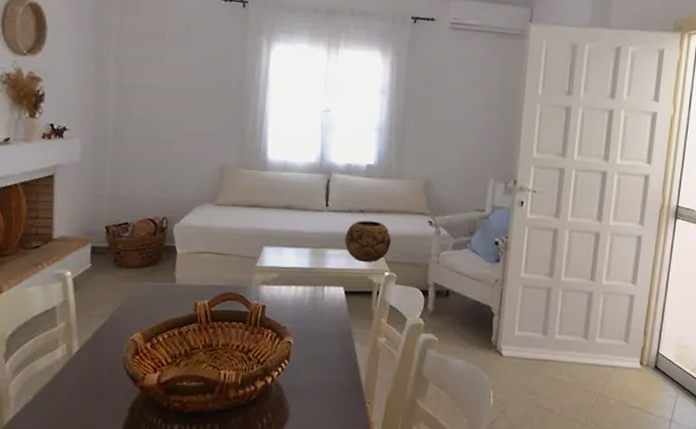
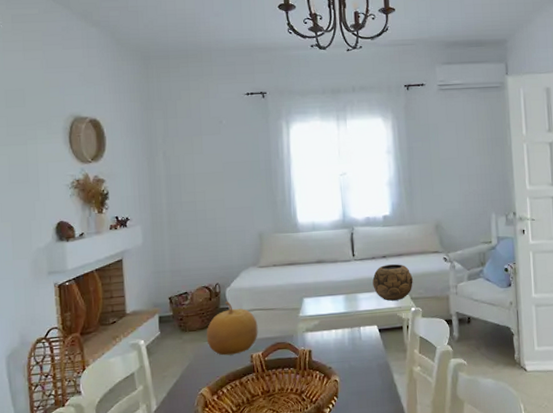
fruit: none [145,239,207,300] -> present [206,301,258,356]

